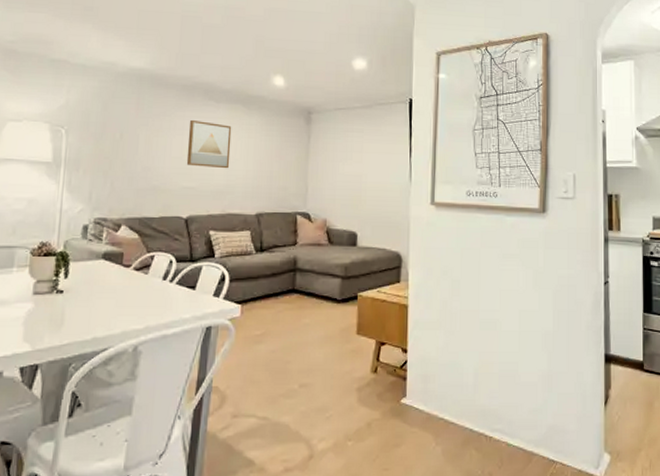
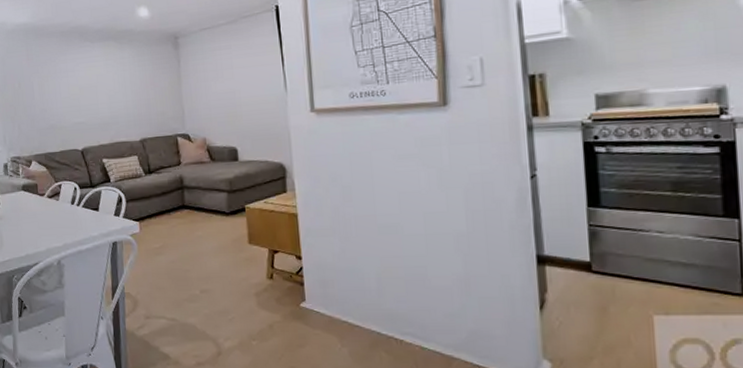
wall art: present [186,119,232,169] -> none [71,61,111,104]

